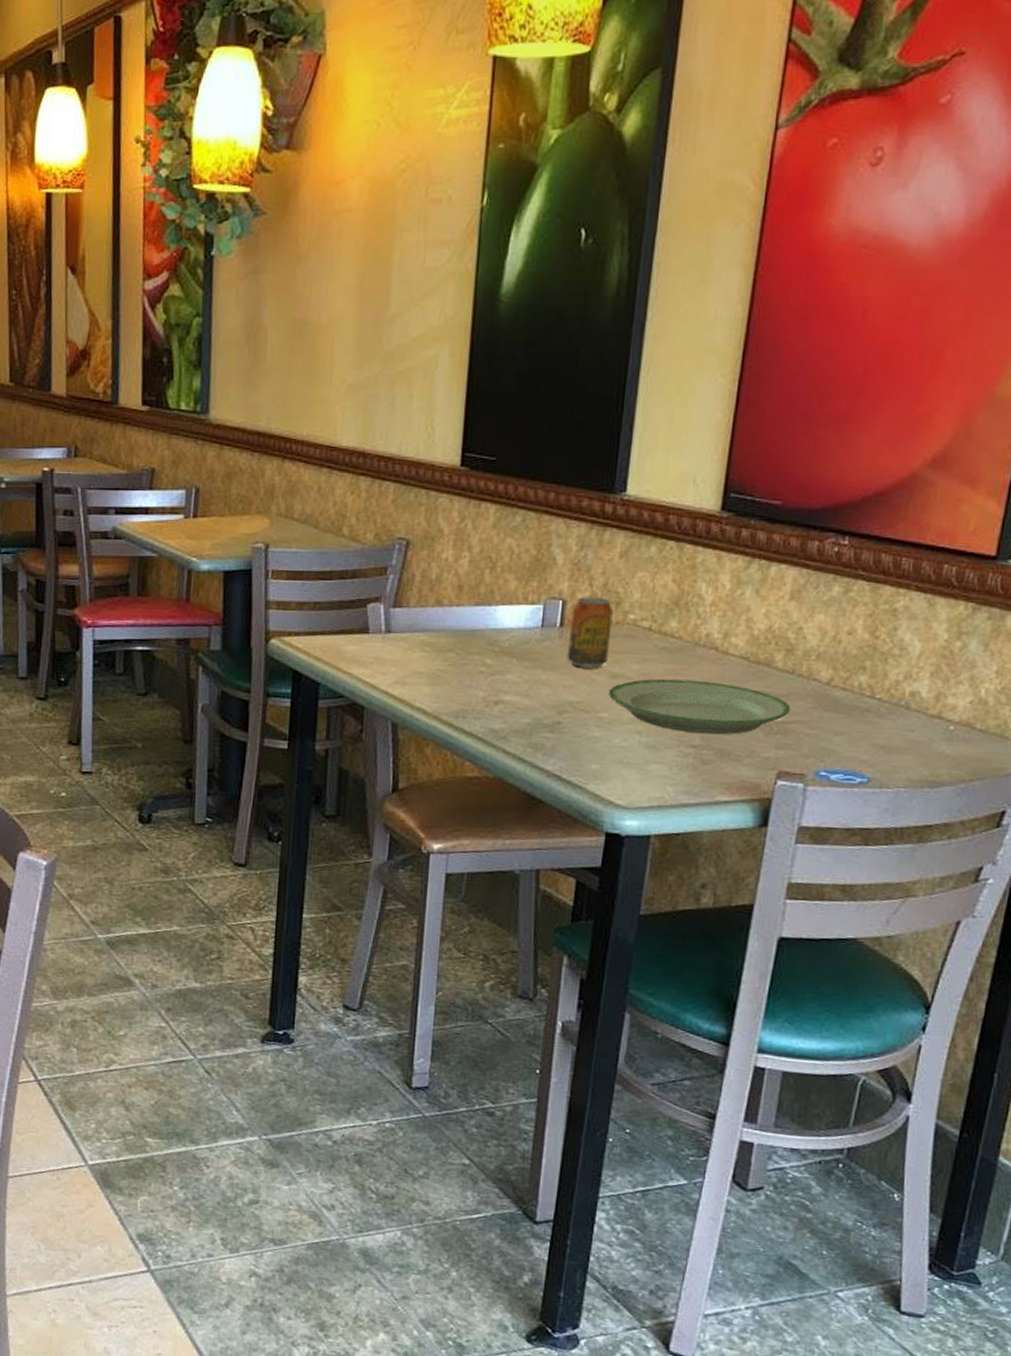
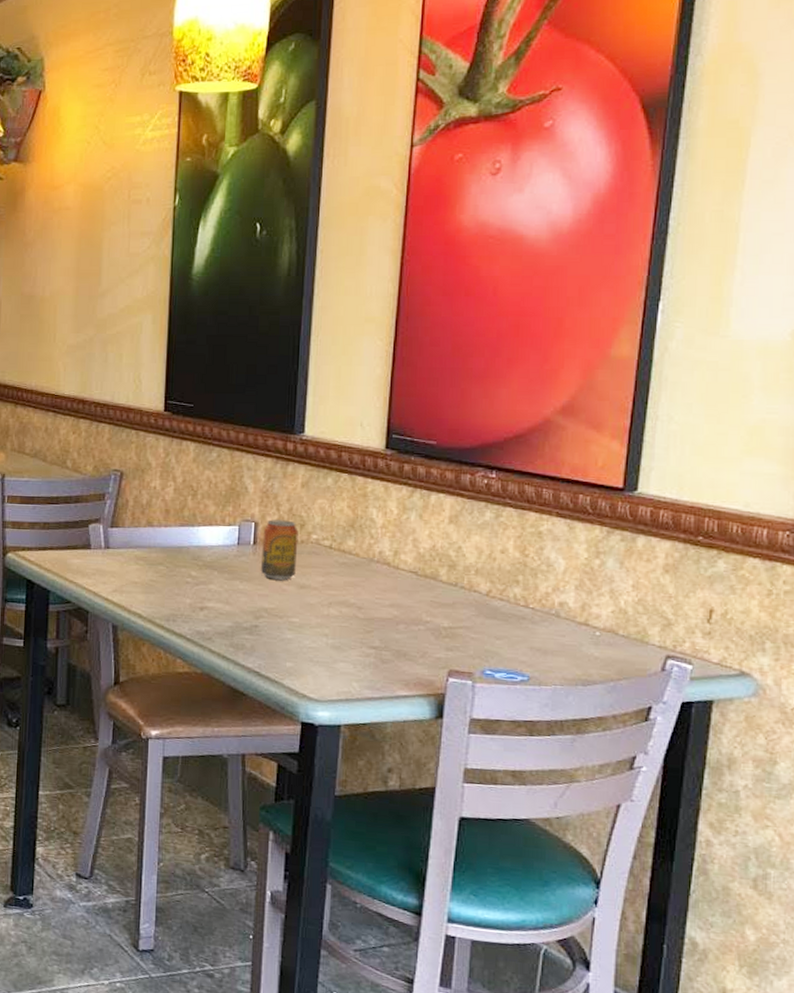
plate: present [607,678,791,735] -> none [297,589,456,638]

